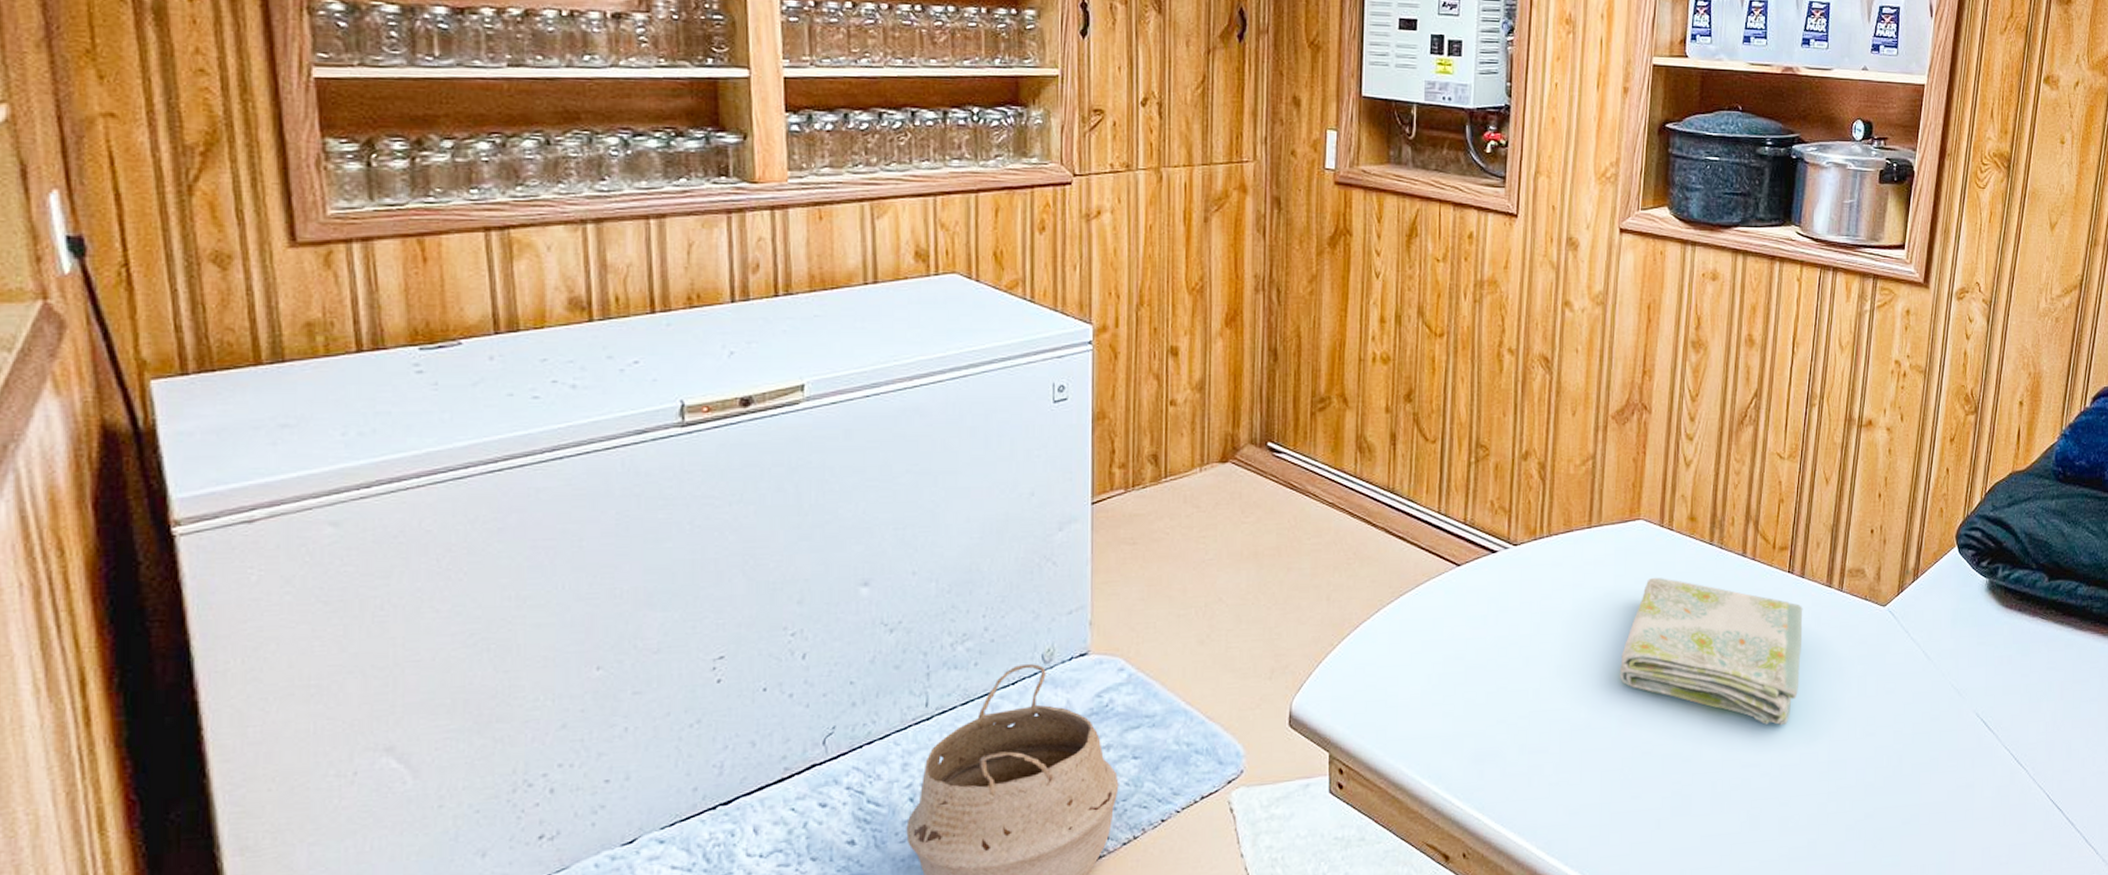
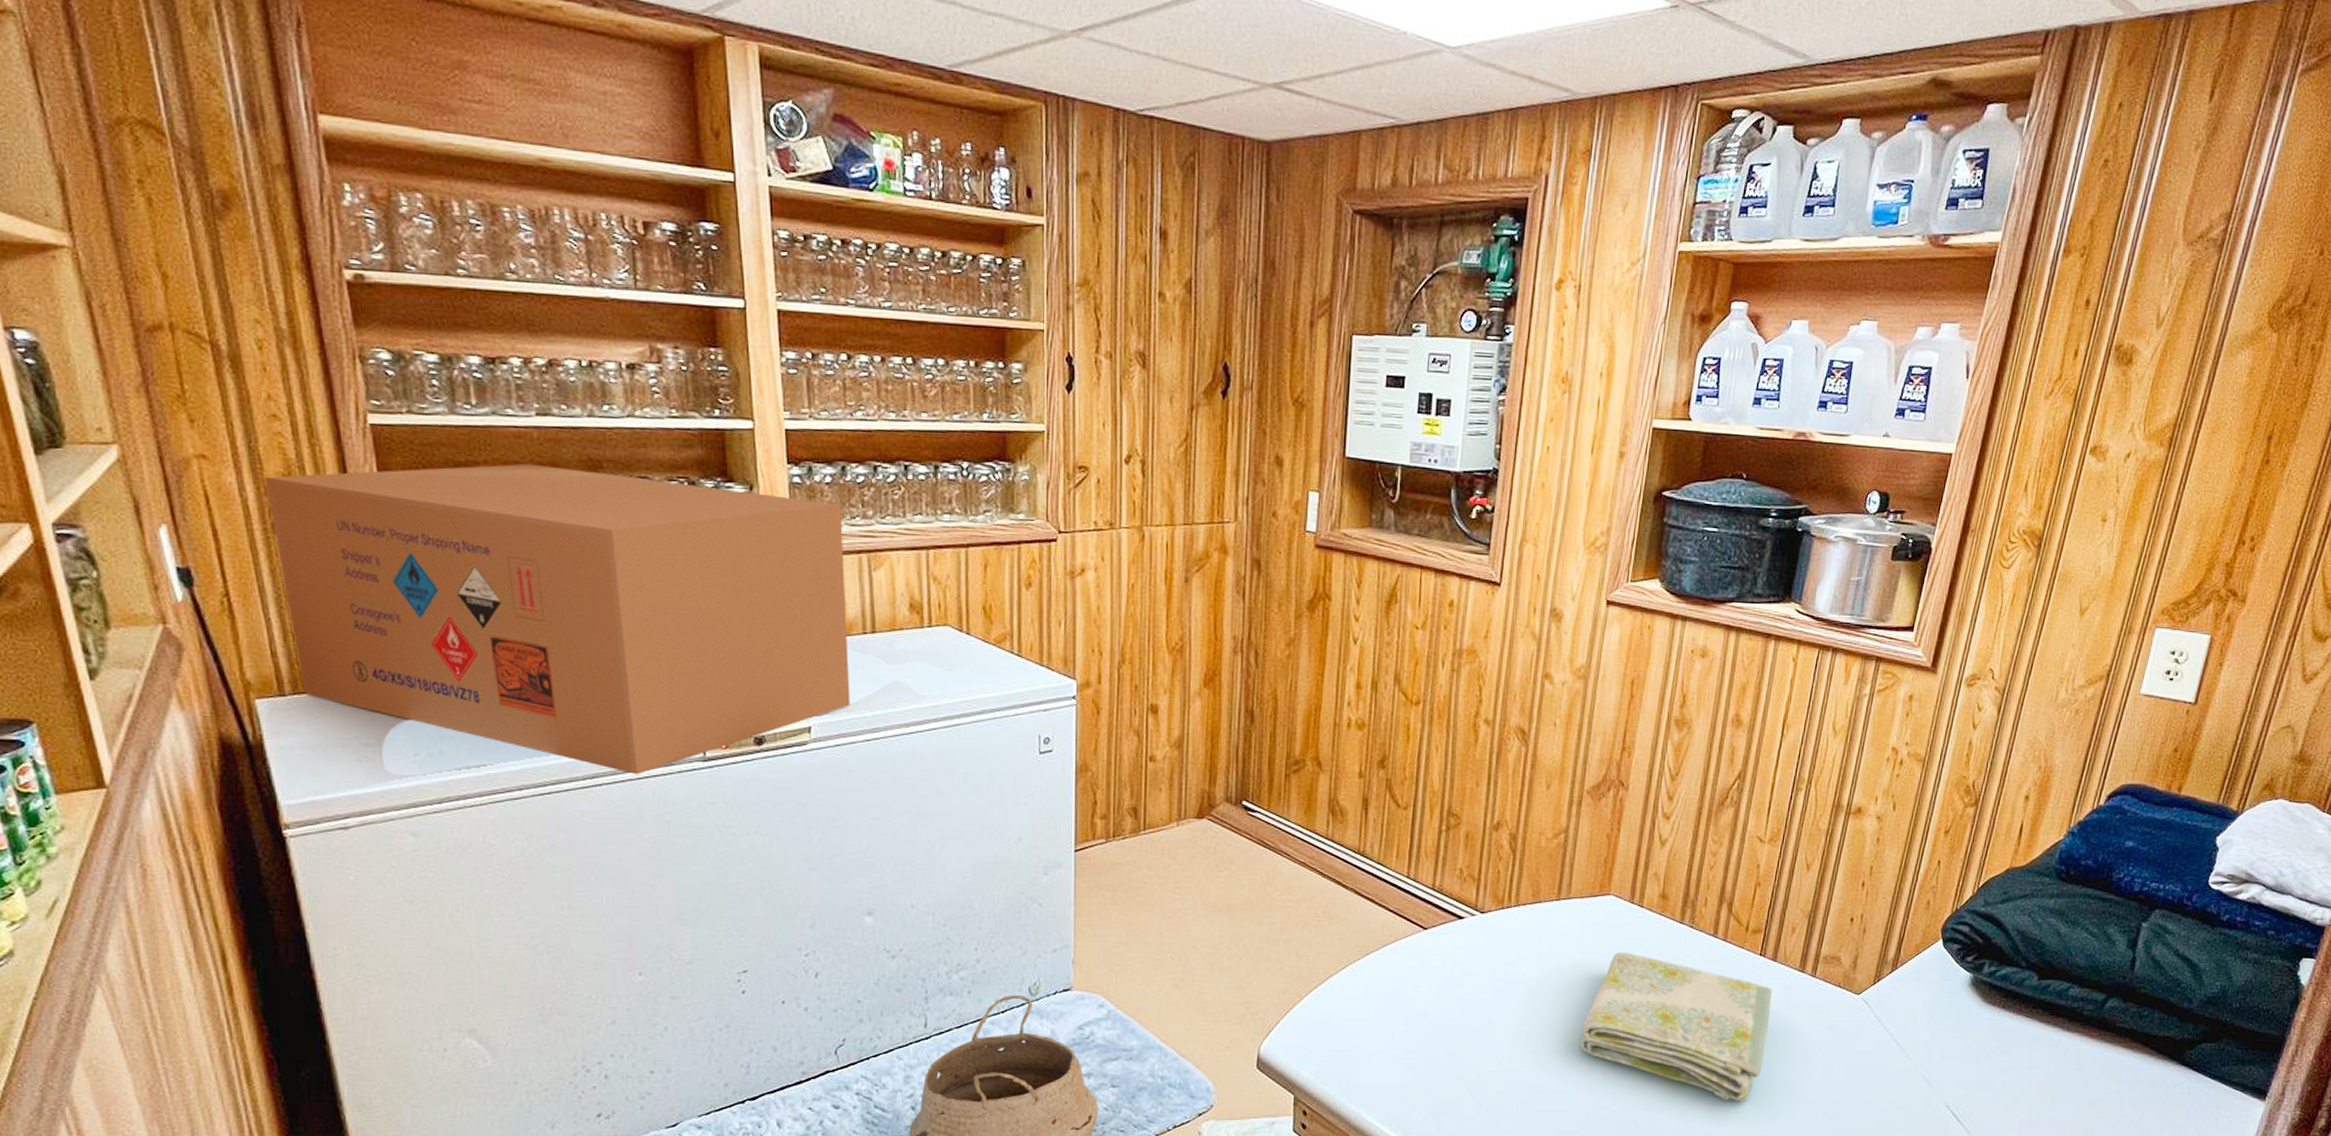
cardboard box: none [184,116,849,445] -> present [264,463,851,775]

